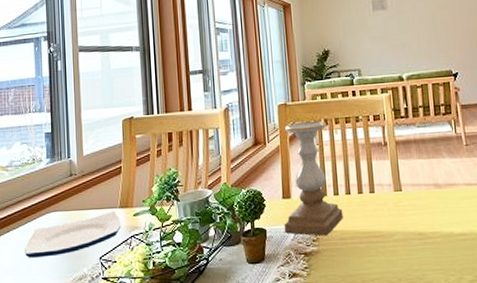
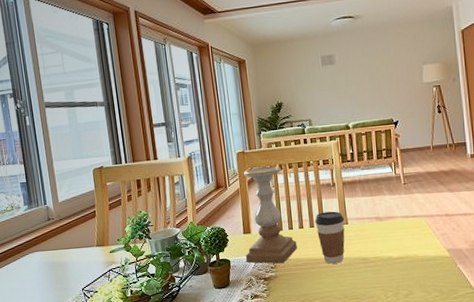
plate: present [25,211,121,258] -> none [12,249,99,292]
coffee cup: none [364,175,398,239] -> present [315,211,345,264]

